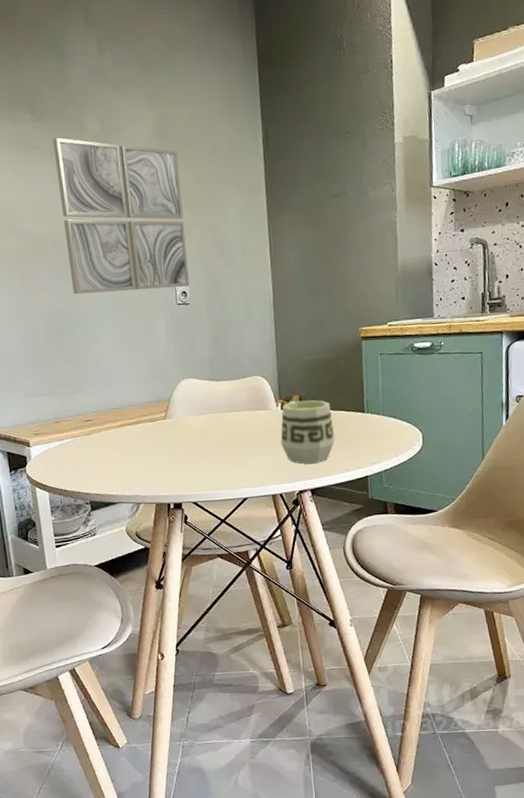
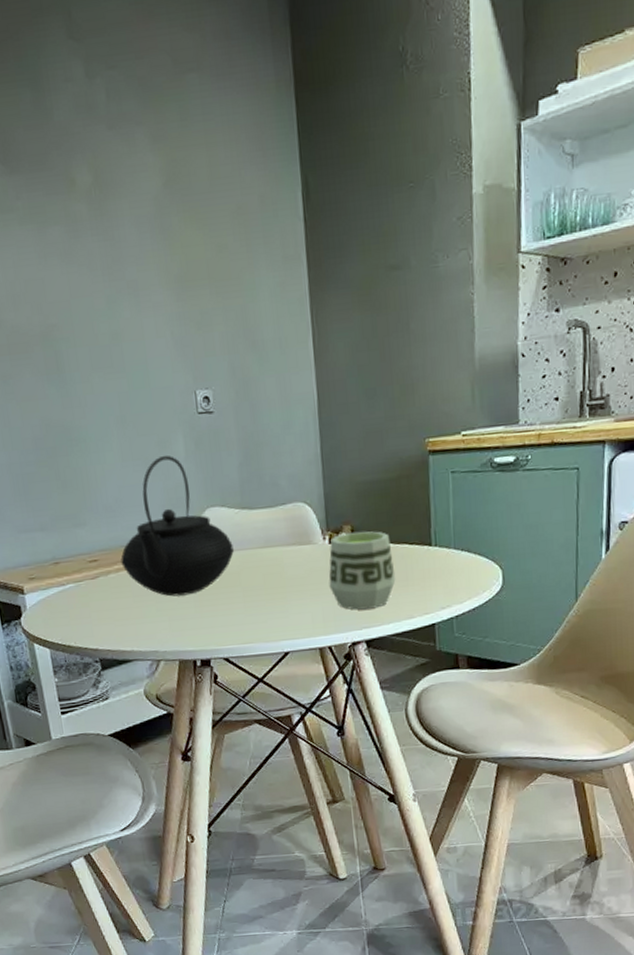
wall art: present [53,137,190,295] -> none [33,195,213,403]
teapot: none [110,336,204,451] -> present [120,455,235,597]

